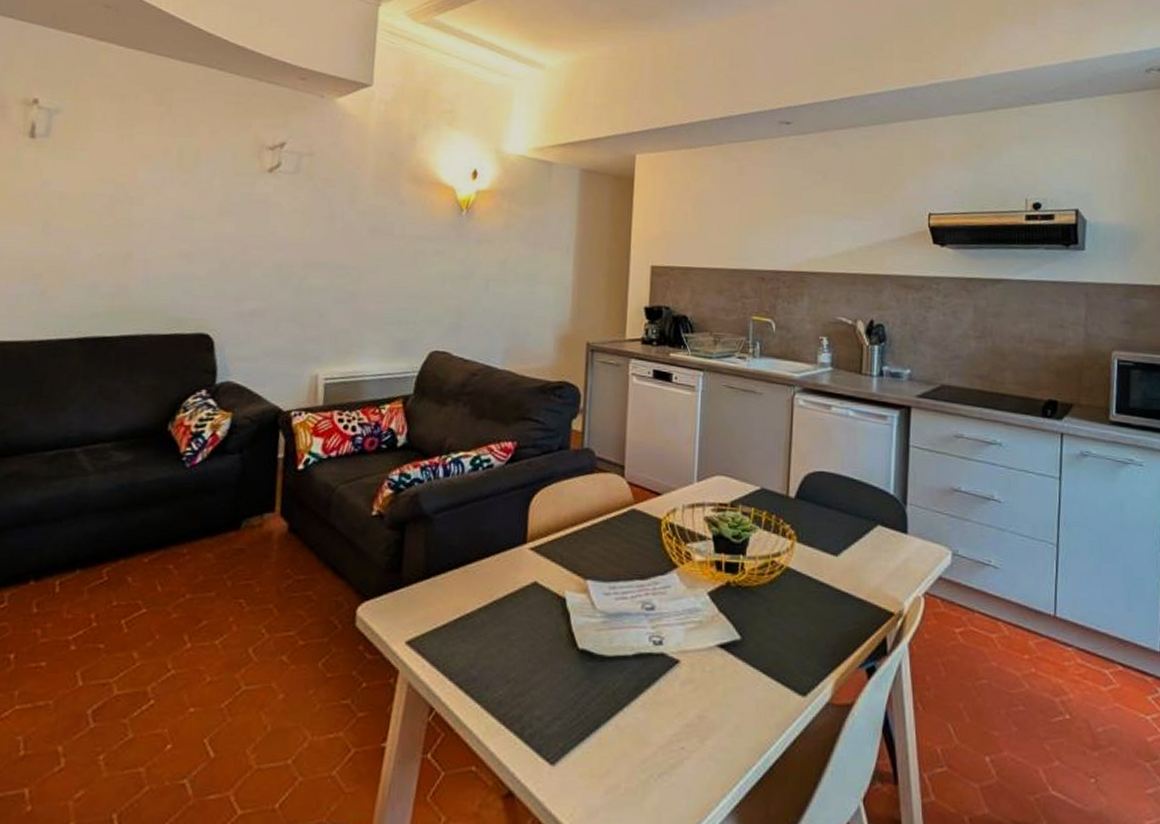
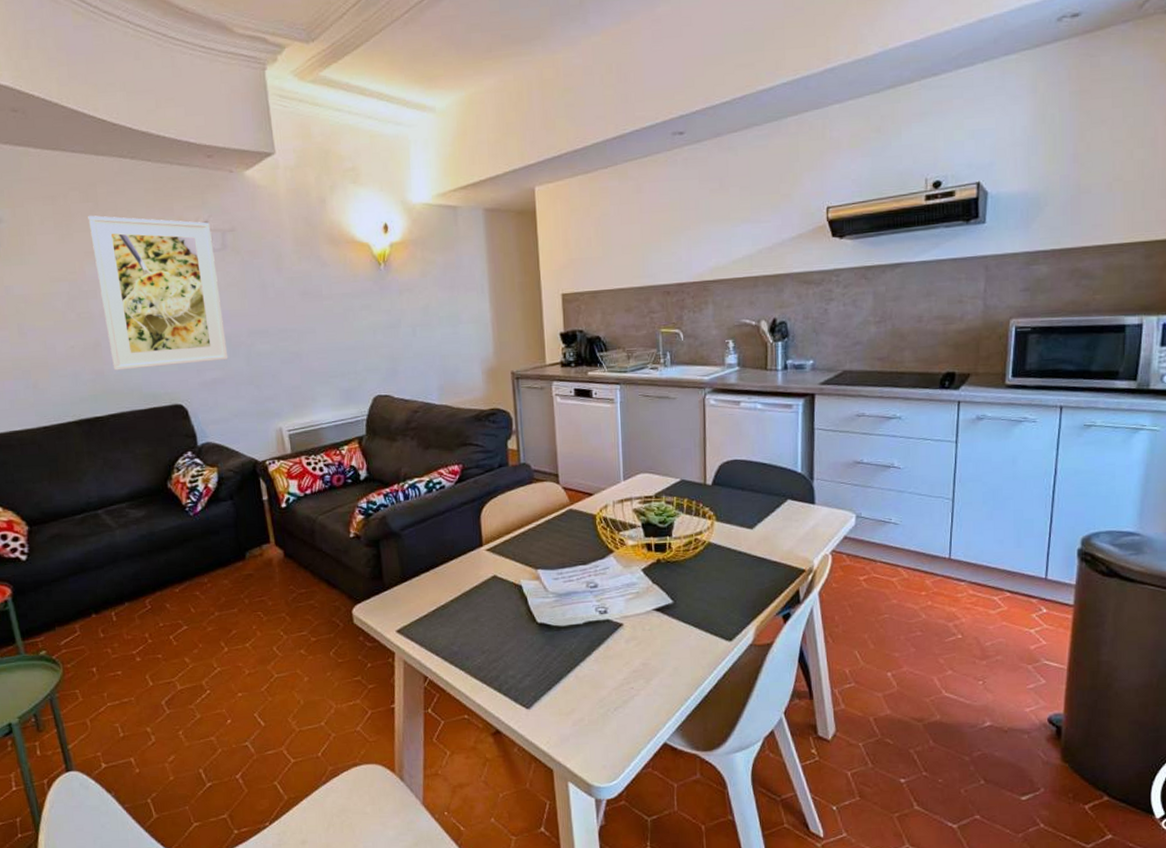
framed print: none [140,120,287,291] -> present [88,215,228,371]

